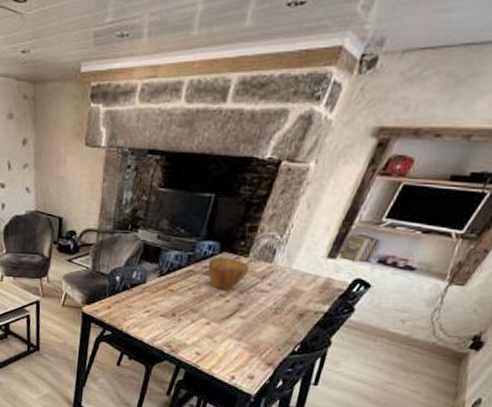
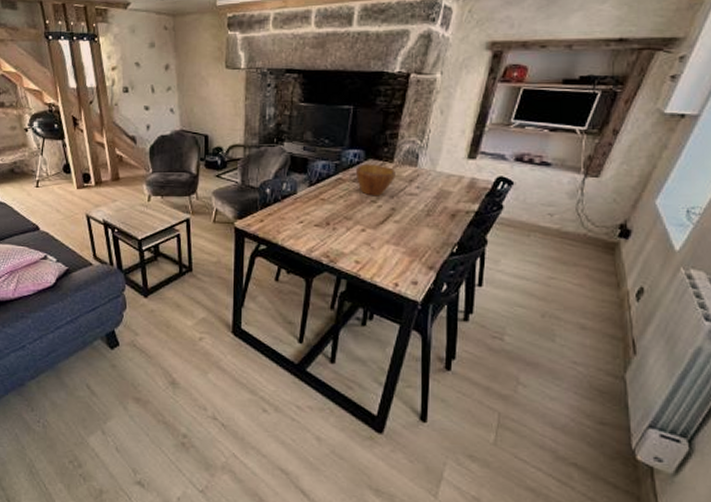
books: present [339,234,380,263] -> none [478,136,513,162]

